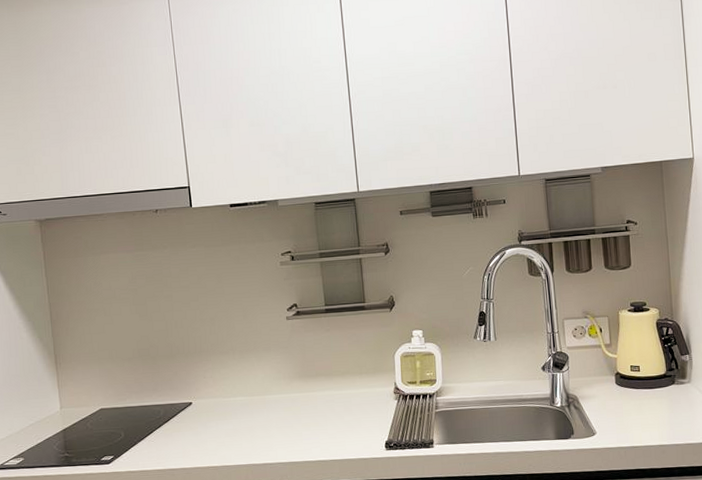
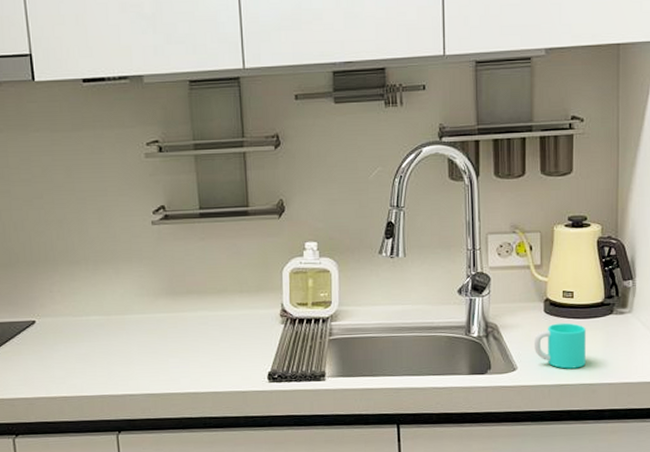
cup: none [609,392,655,433] -> present [533,322,586,369]

